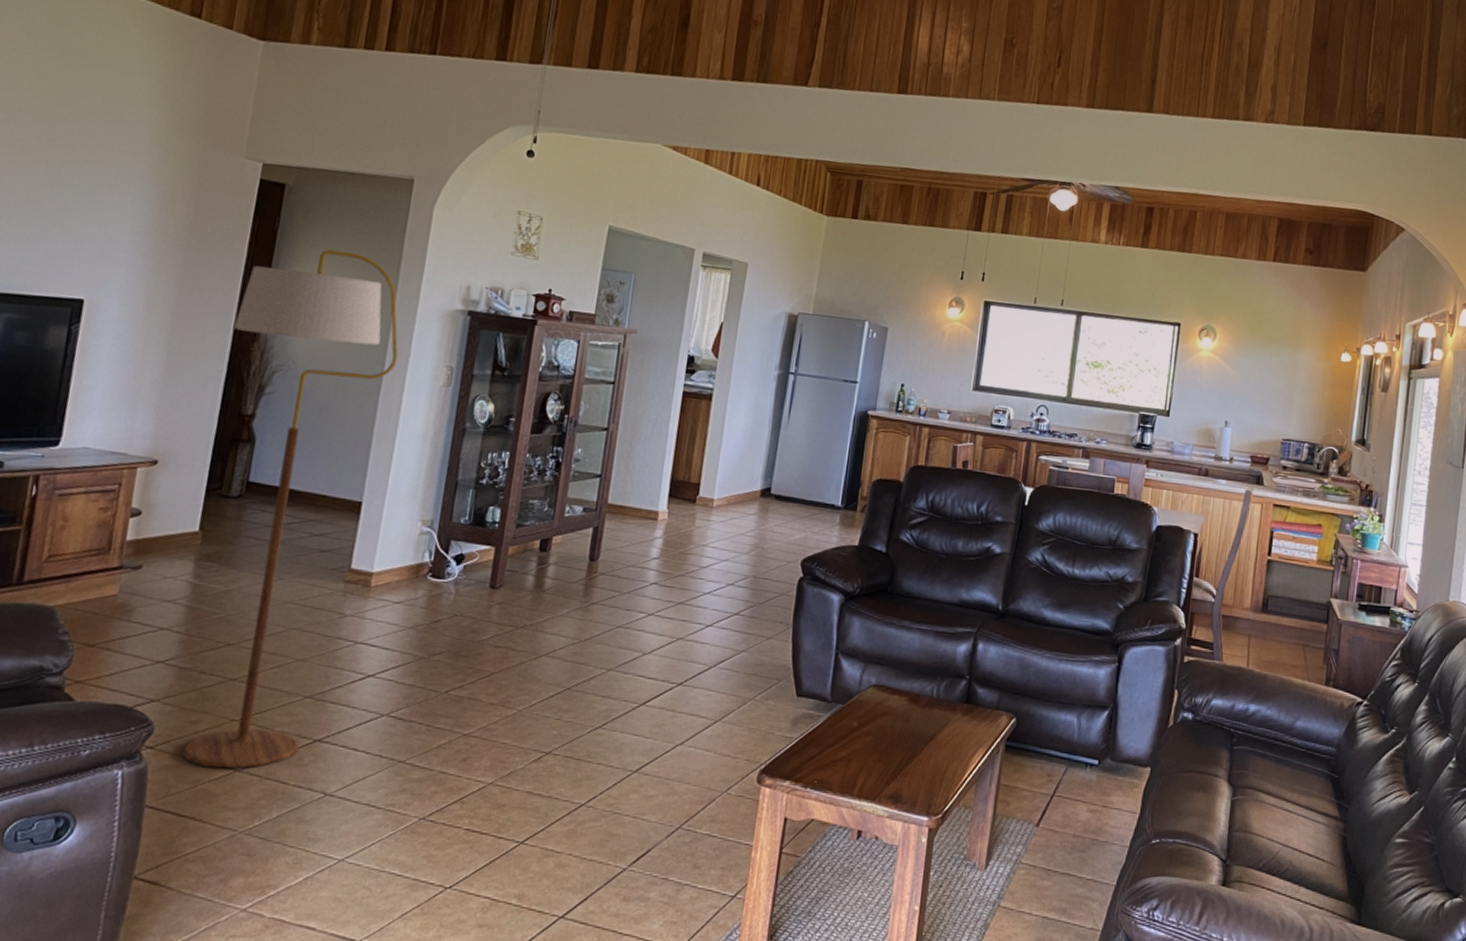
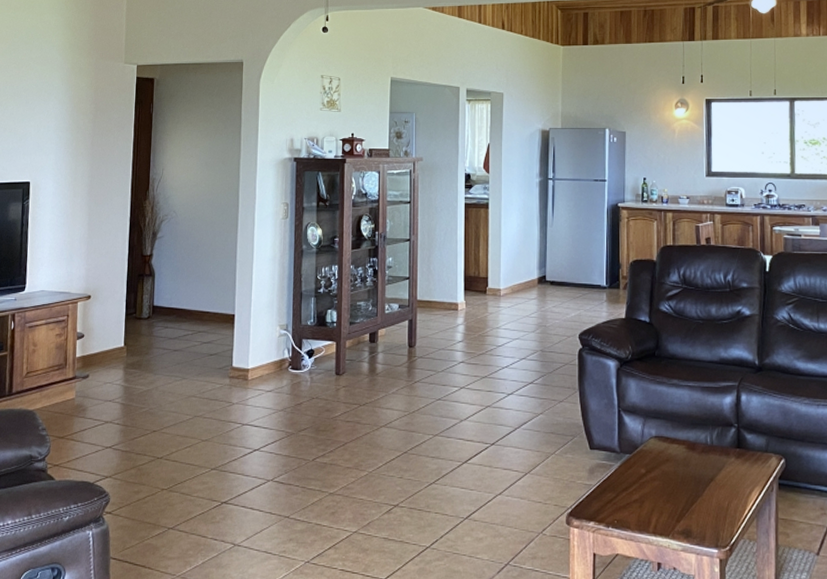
floor lamp: present [182,249,398,769] -> none [130,123,247,527]

